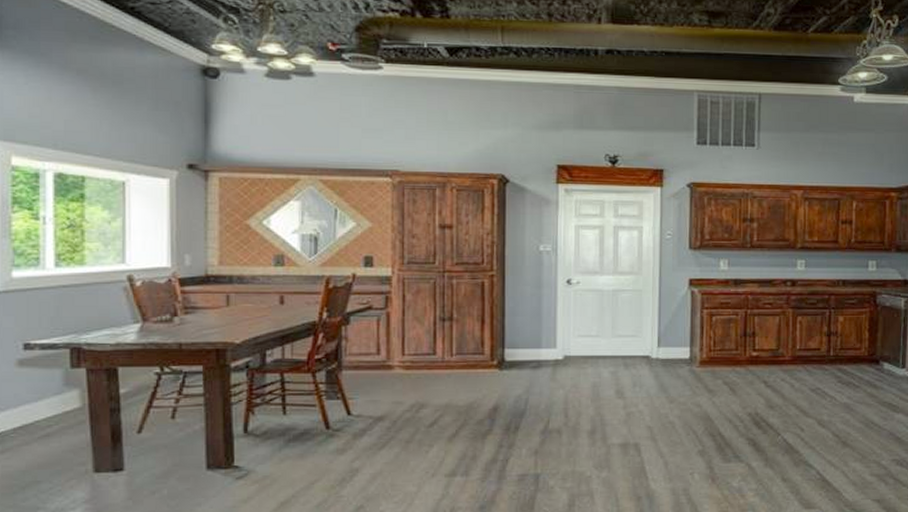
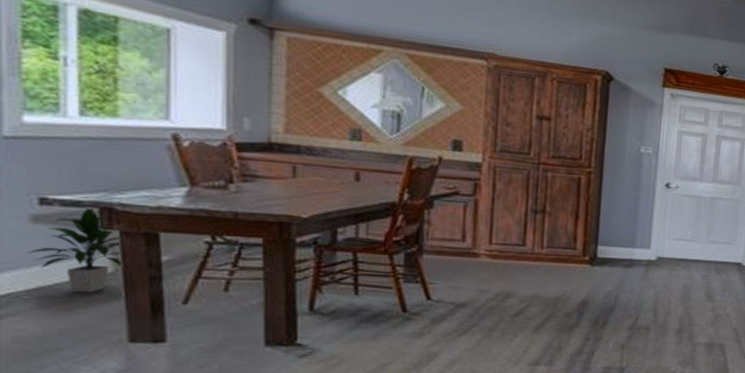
indoor plant: none [14,348,89,428] -> present [27,206,123,293]

